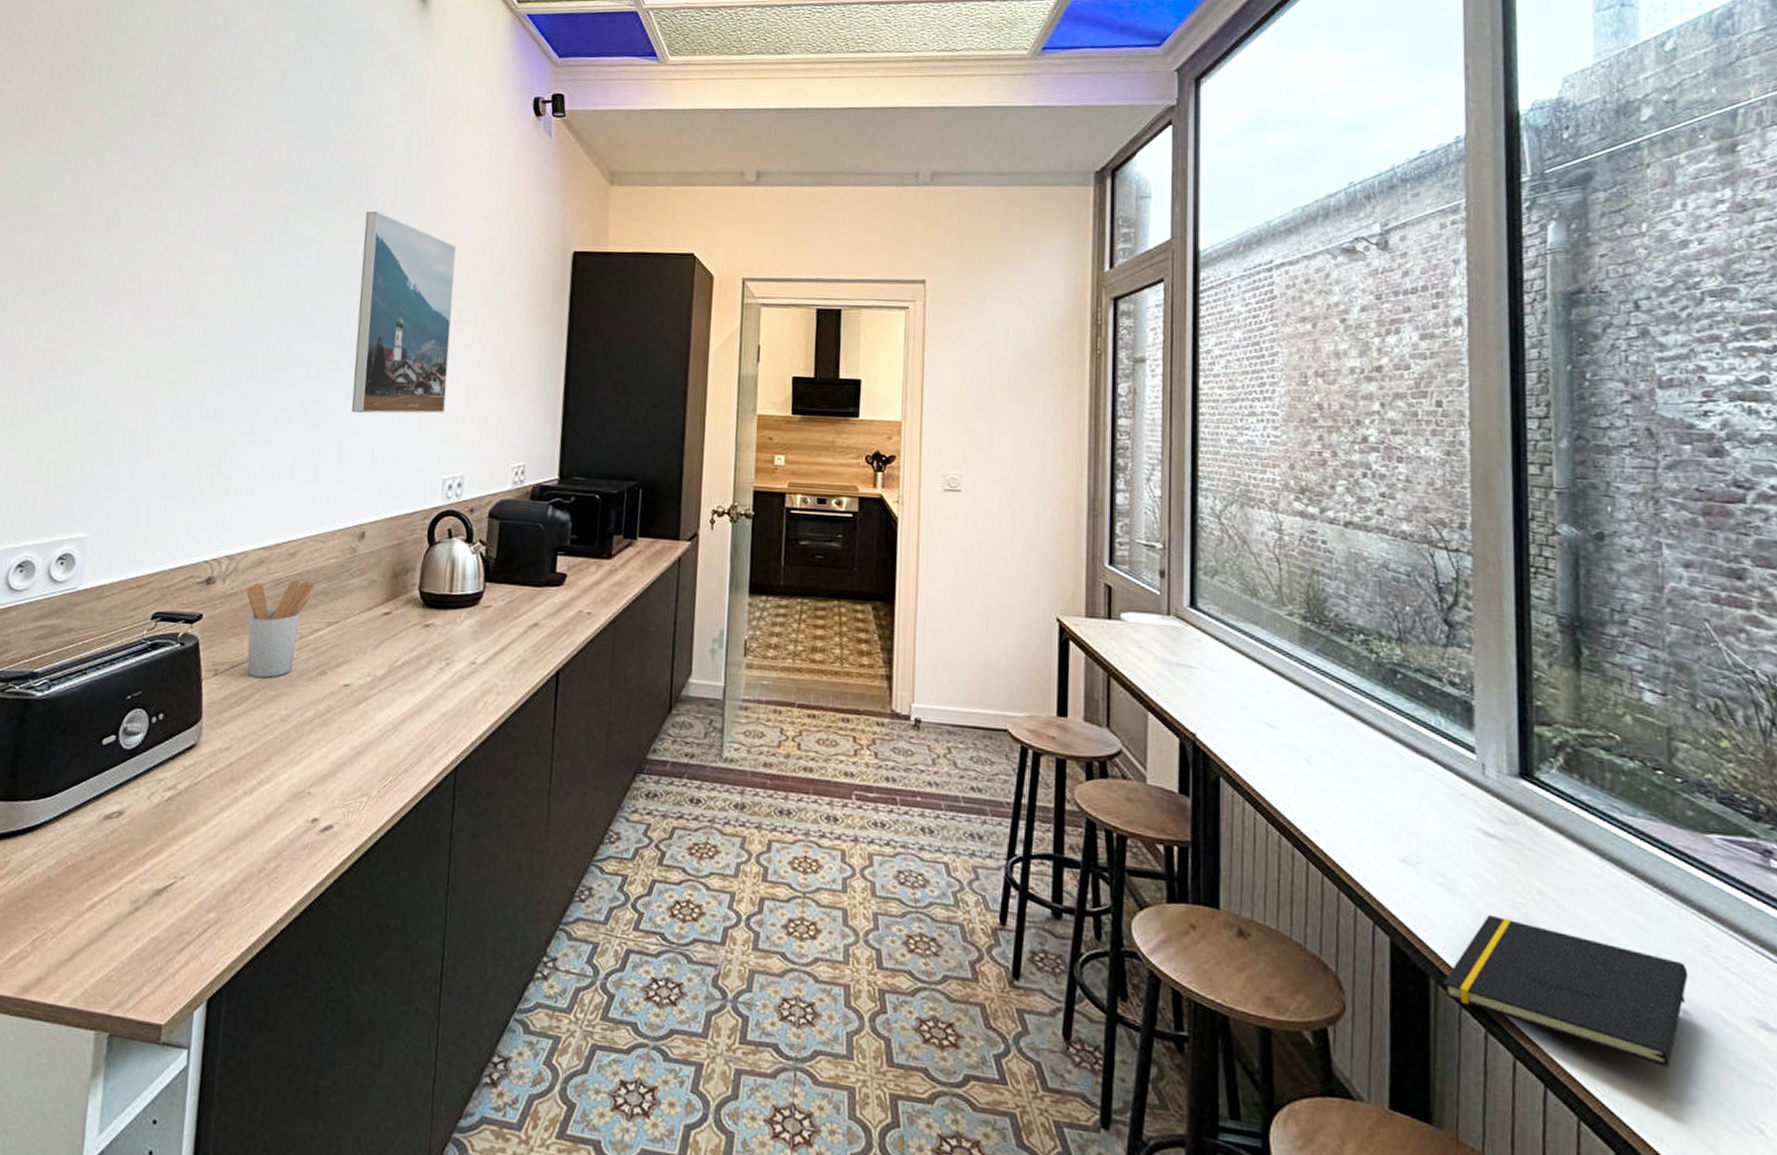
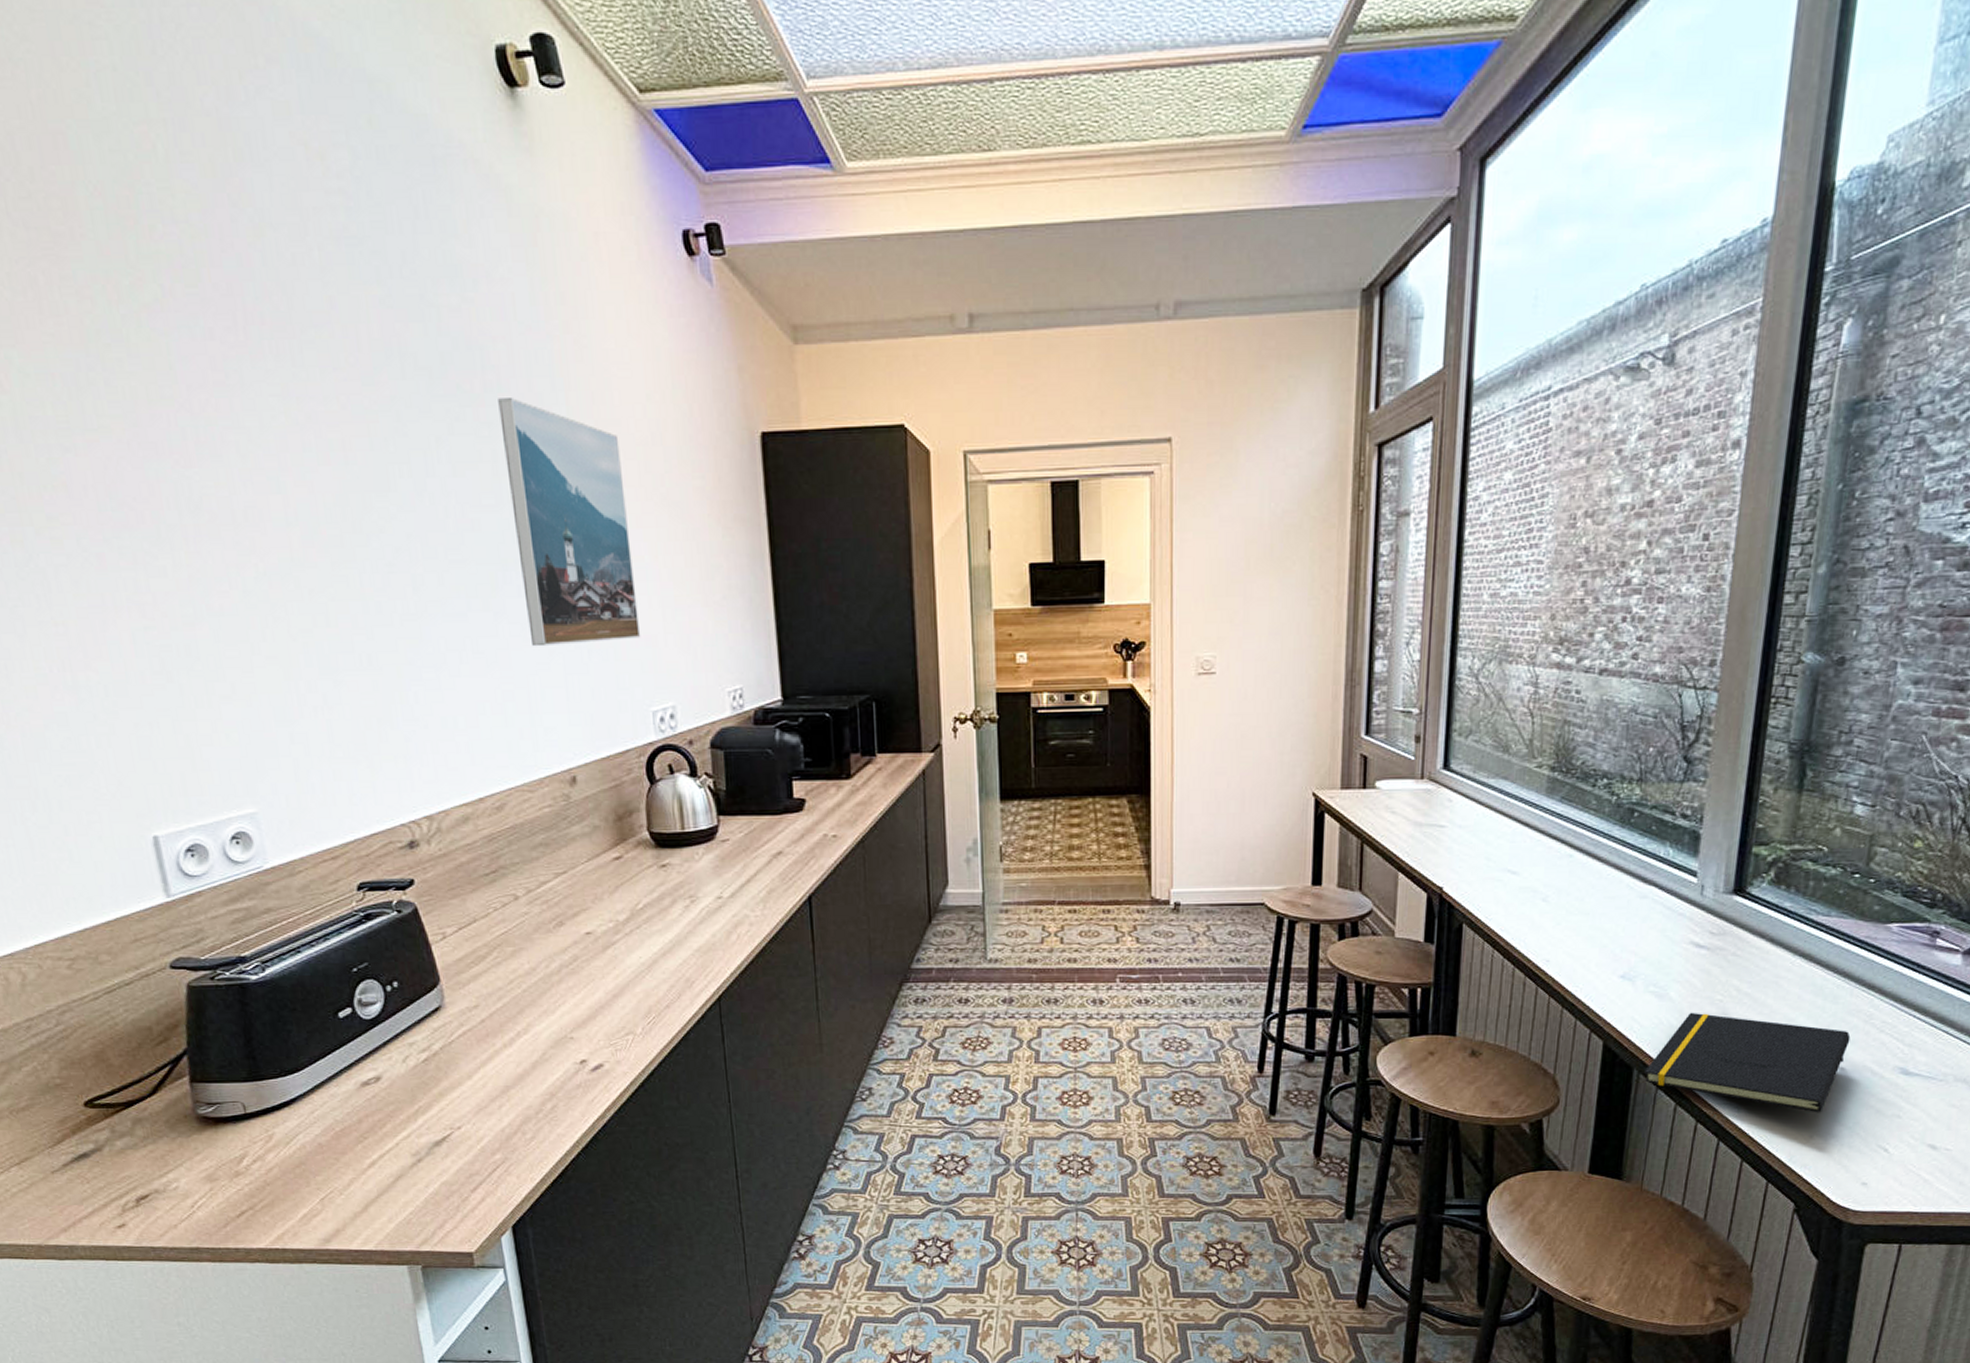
utensil holder: present [246,579,315,678] -> none [457,833,532,936]

